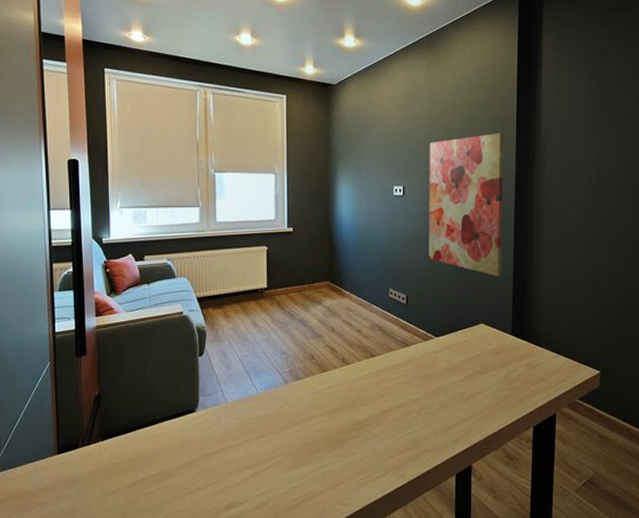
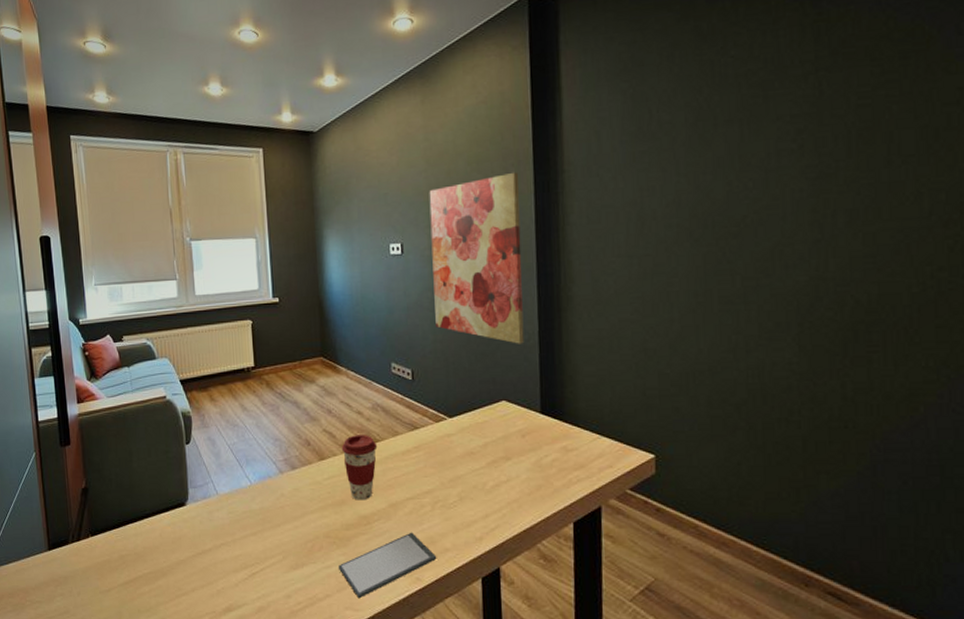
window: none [332,435,419,494] -> present [338,532,437,599]
coffee cup: none [341,350,373,408] -> present [341,435,378,501]

